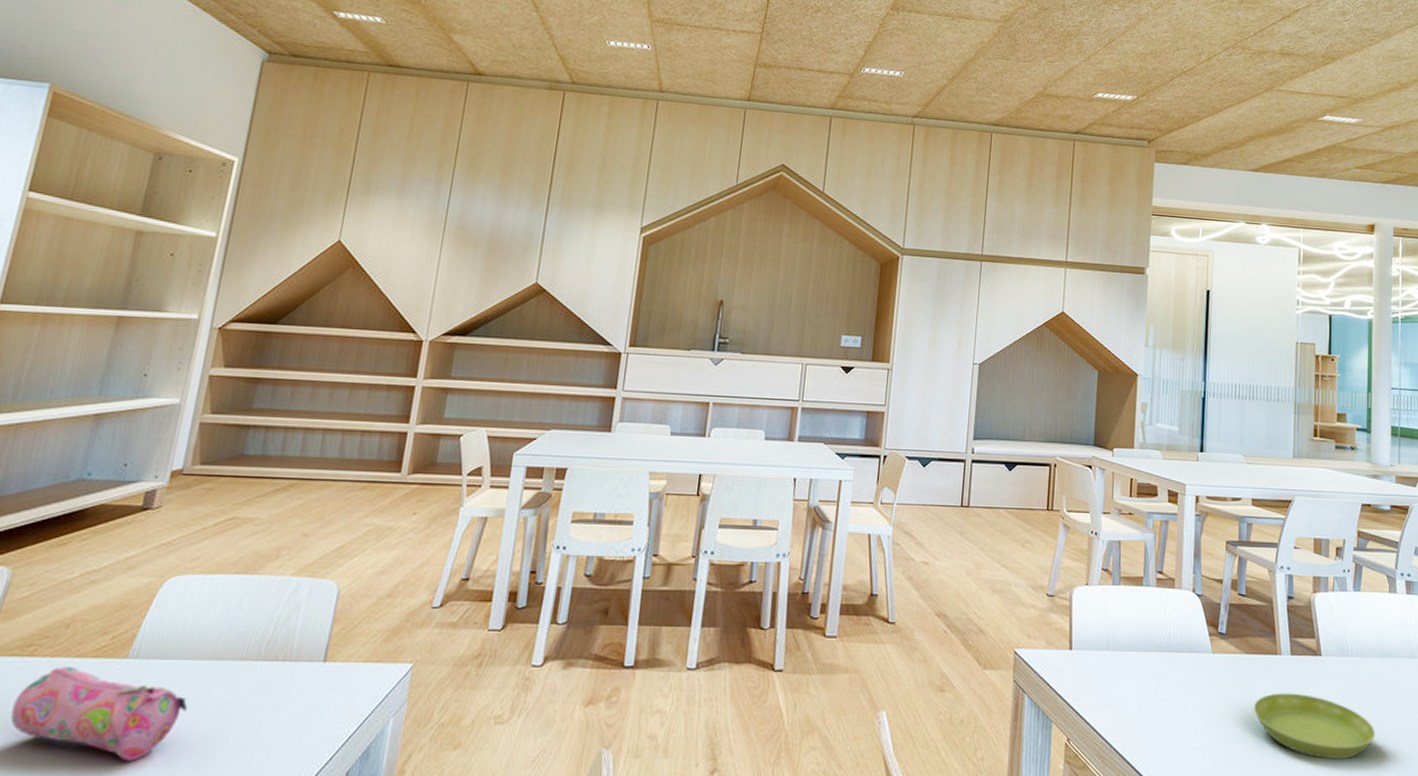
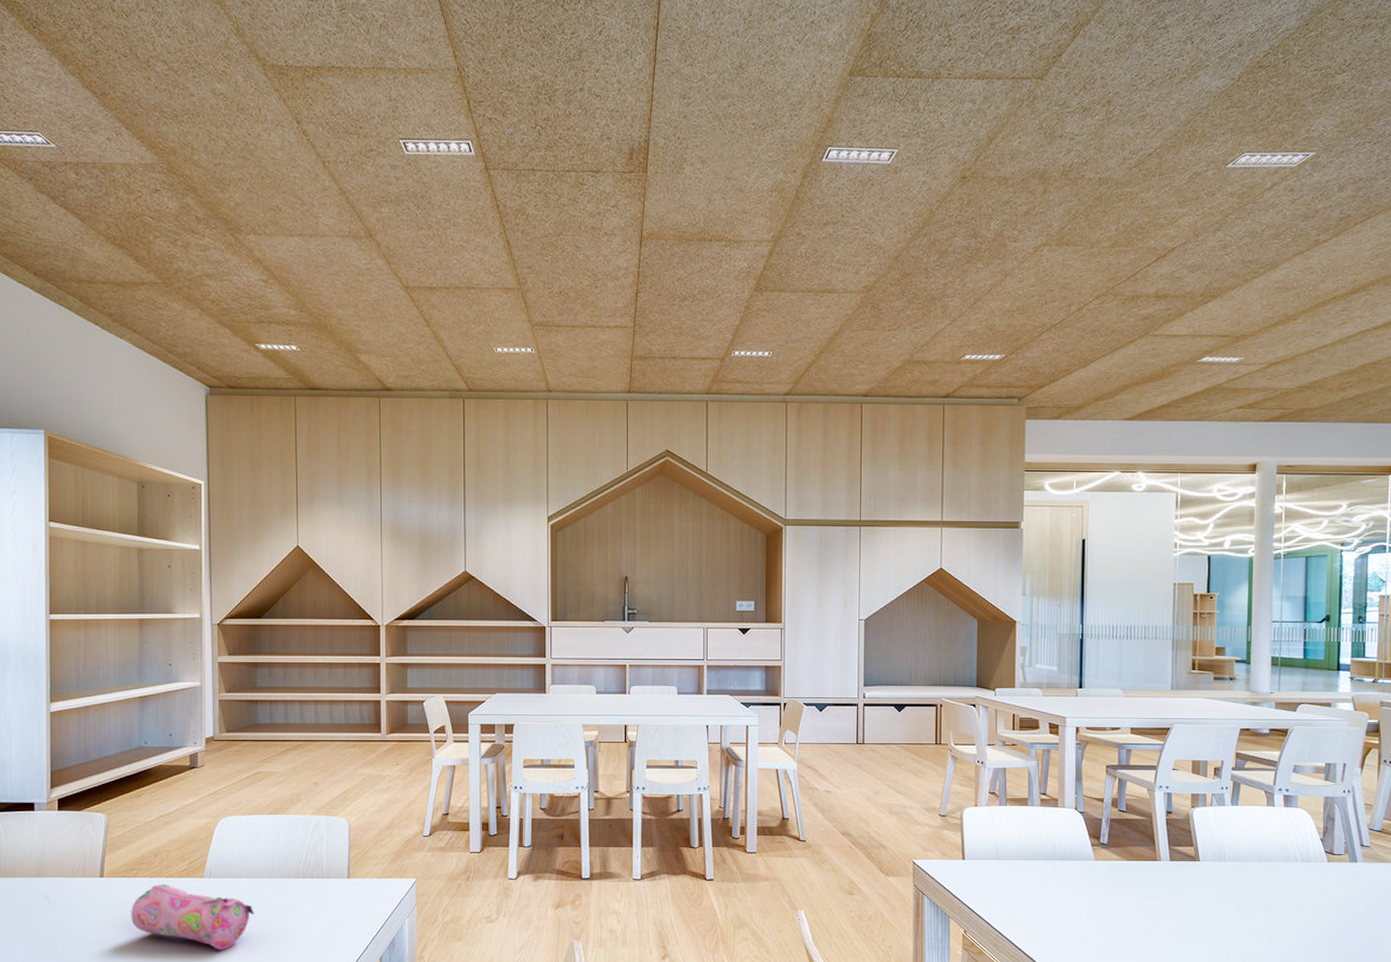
saucer: present [1254,693,1376,760] -> none [1135,892,1252,947]

